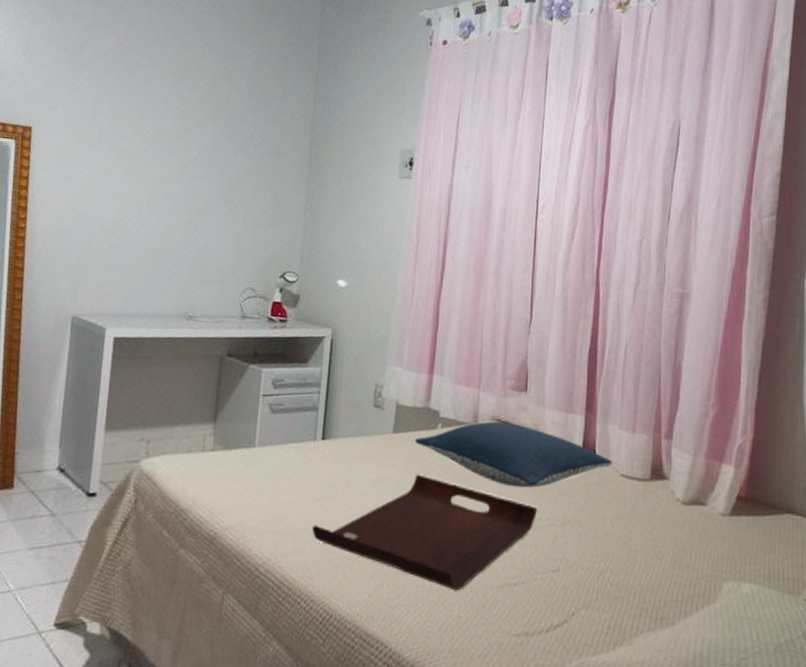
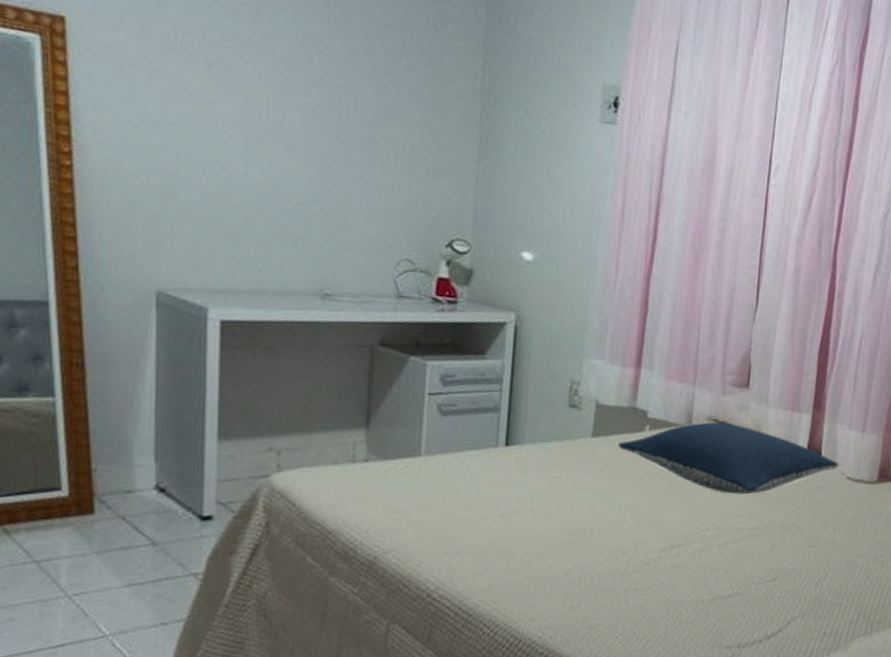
serving tray: present [311,474,537,591] -> none [494,482,755,607]

